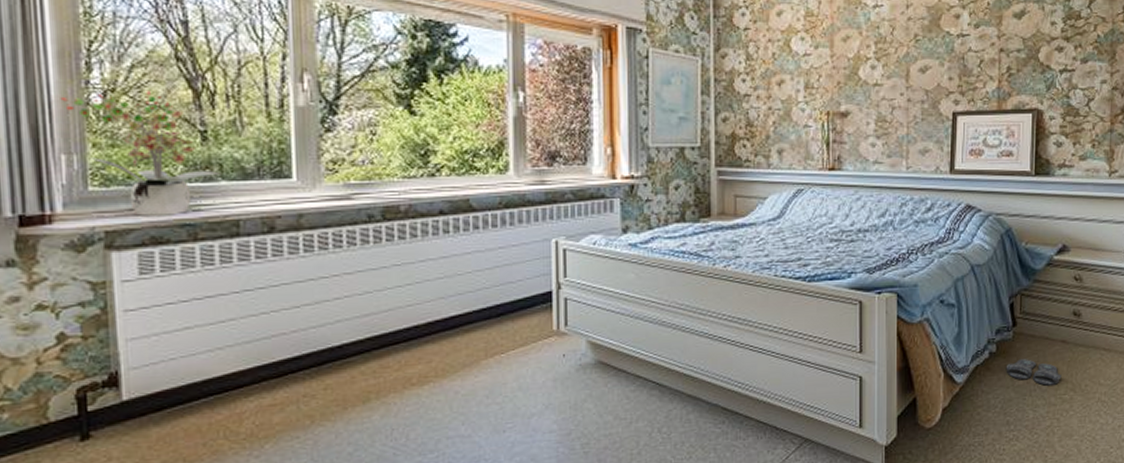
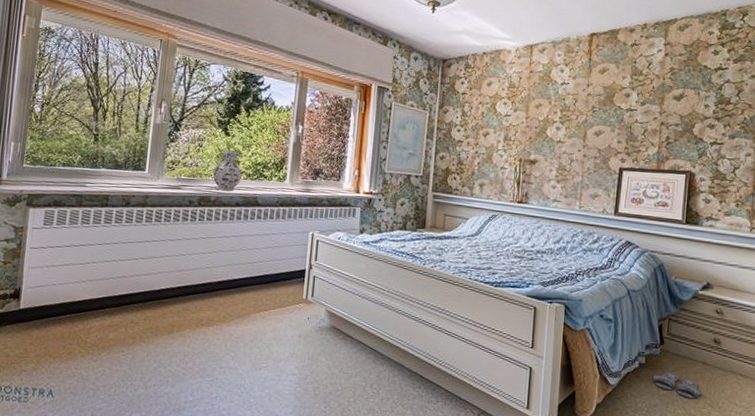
potted plant: present [60,91,222,218] -> none [17,105,103,188]
vase: none [399,137,442,196] -> present [213,150,242,192]

